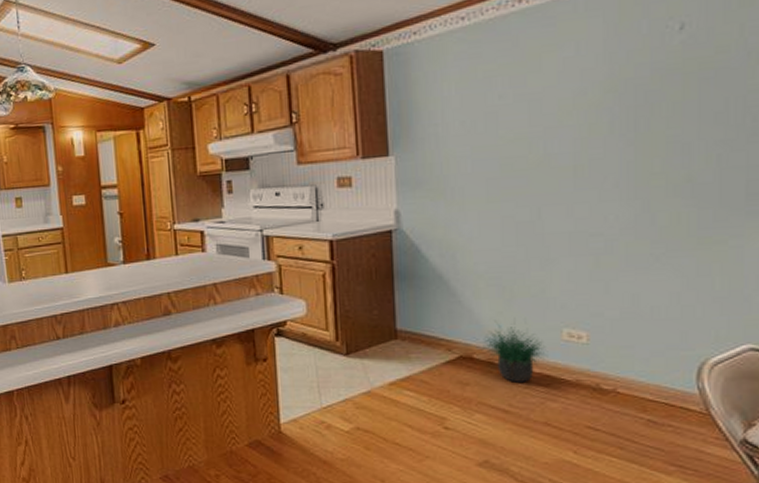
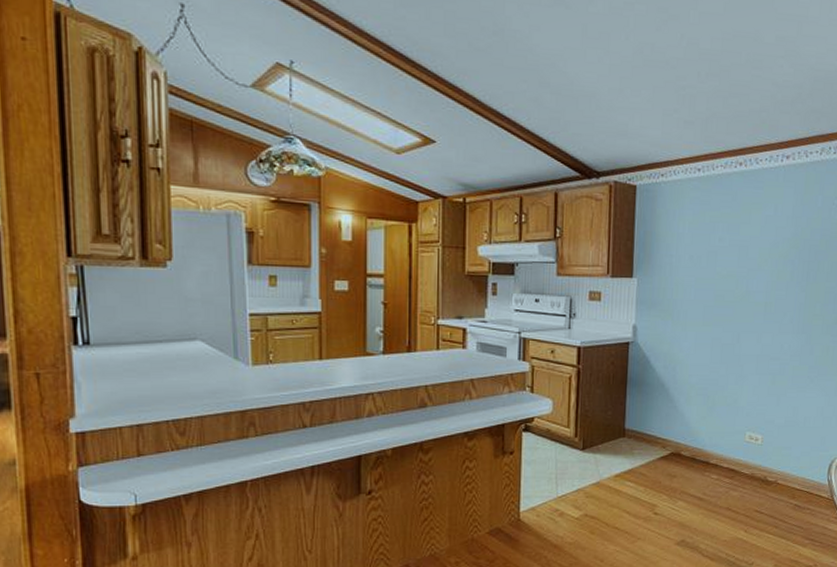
potted plant: present [481,321,548,382] -> none [687,424,734,475]

